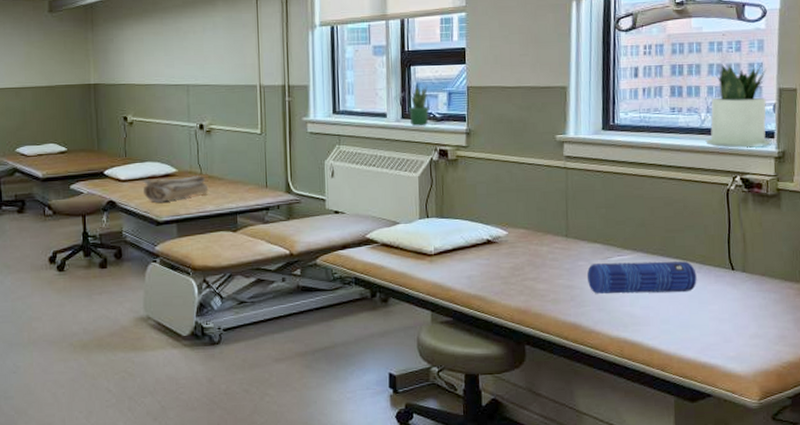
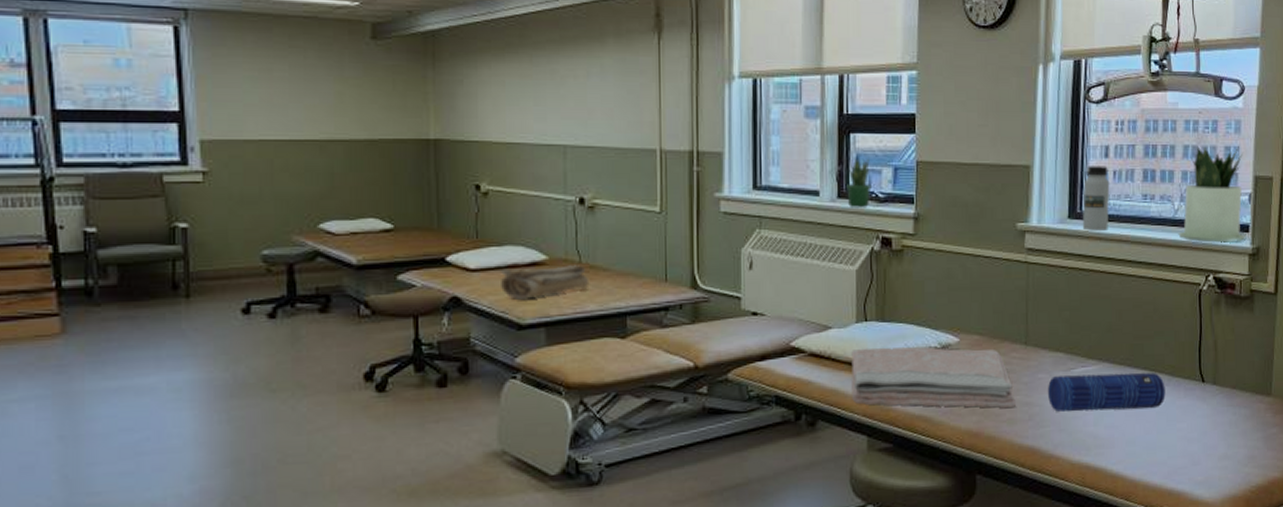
towel: none [416,239,559,291] -> present [851,347,1016,409]
water bottle: none [615,84,640,141] -> present [1082,166,1110,232]

